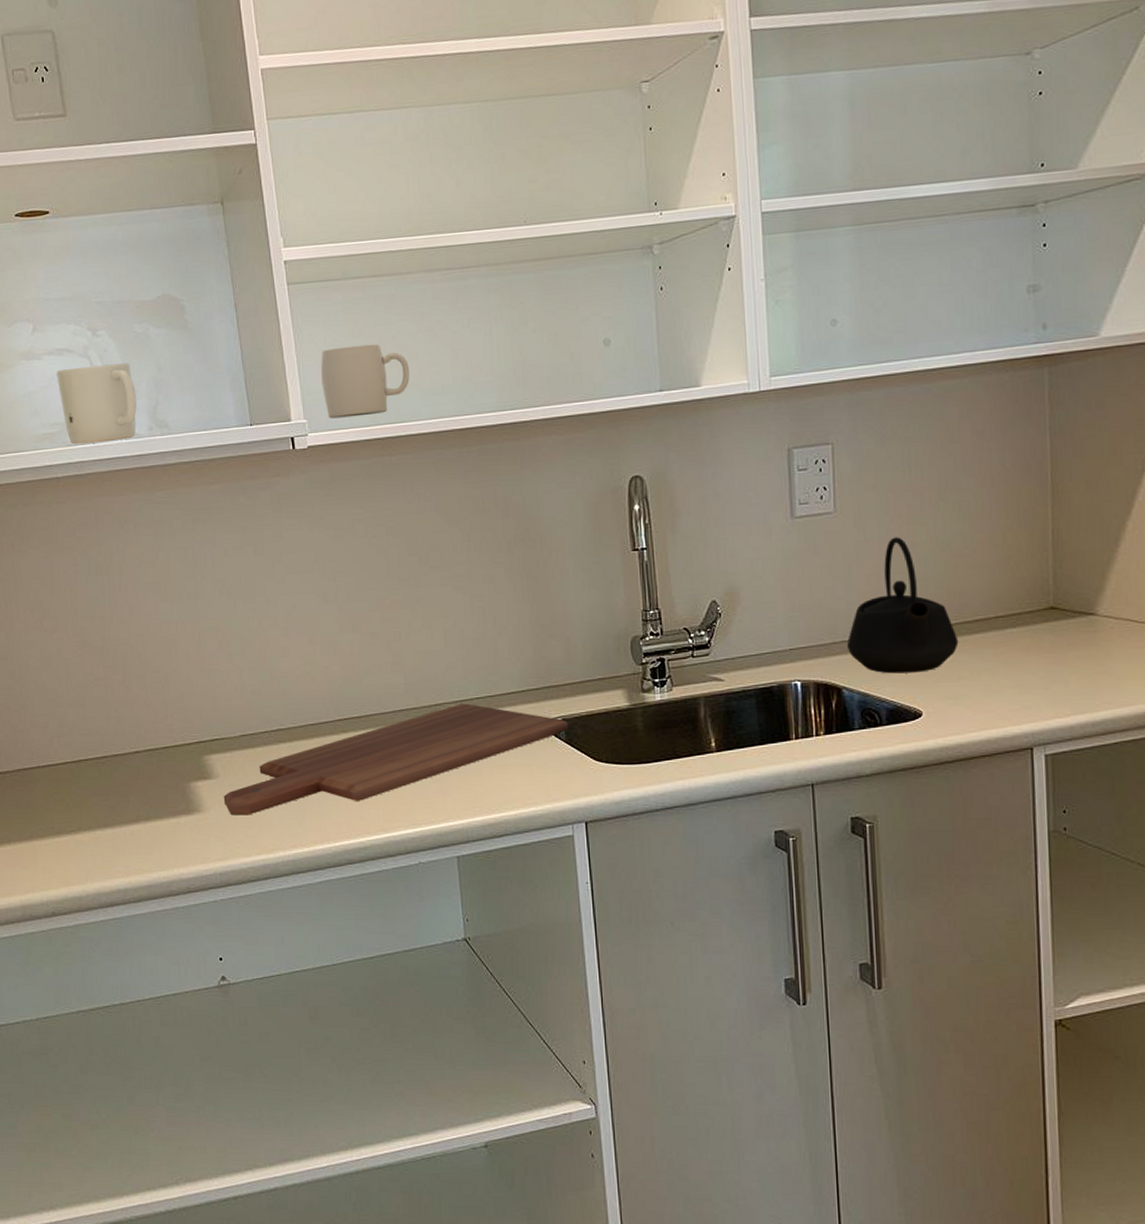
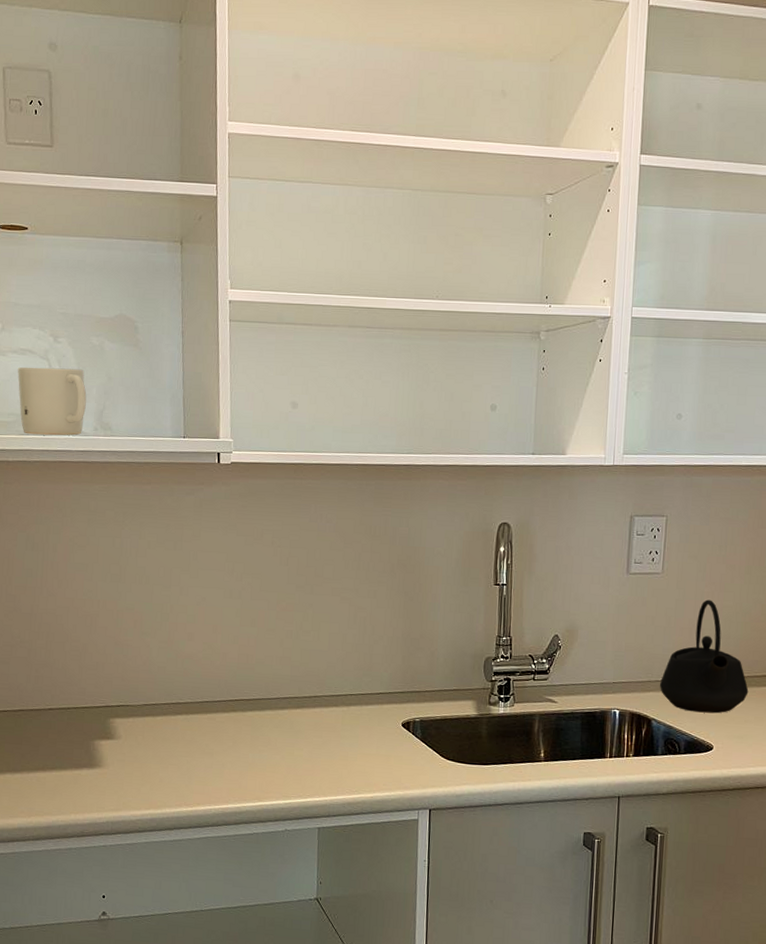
cutting board: present [223,703,568,816] -> none [122,697,425,774]
mug: present [320,344,410,419] -> none [249,381,326,443]

